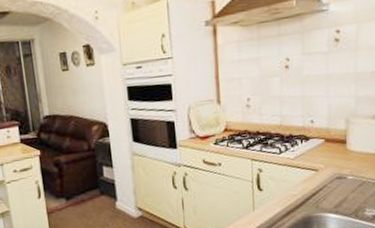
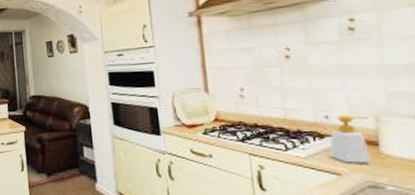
soap bottle: none [312,118,342,160] -> present [329,115,371,163]

